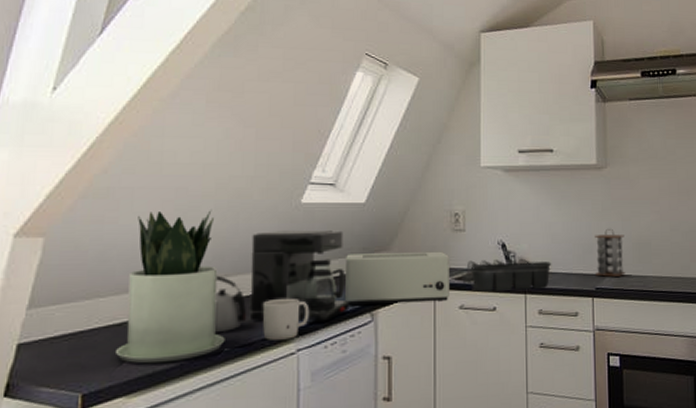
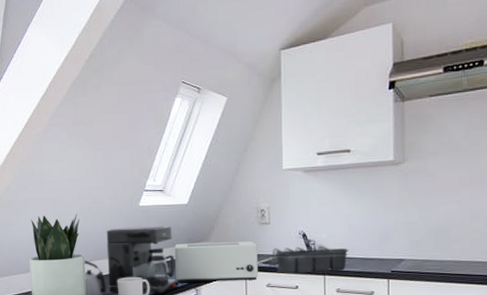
spice rack: present [595,228,626,277] -> none [391,218,422,261]

